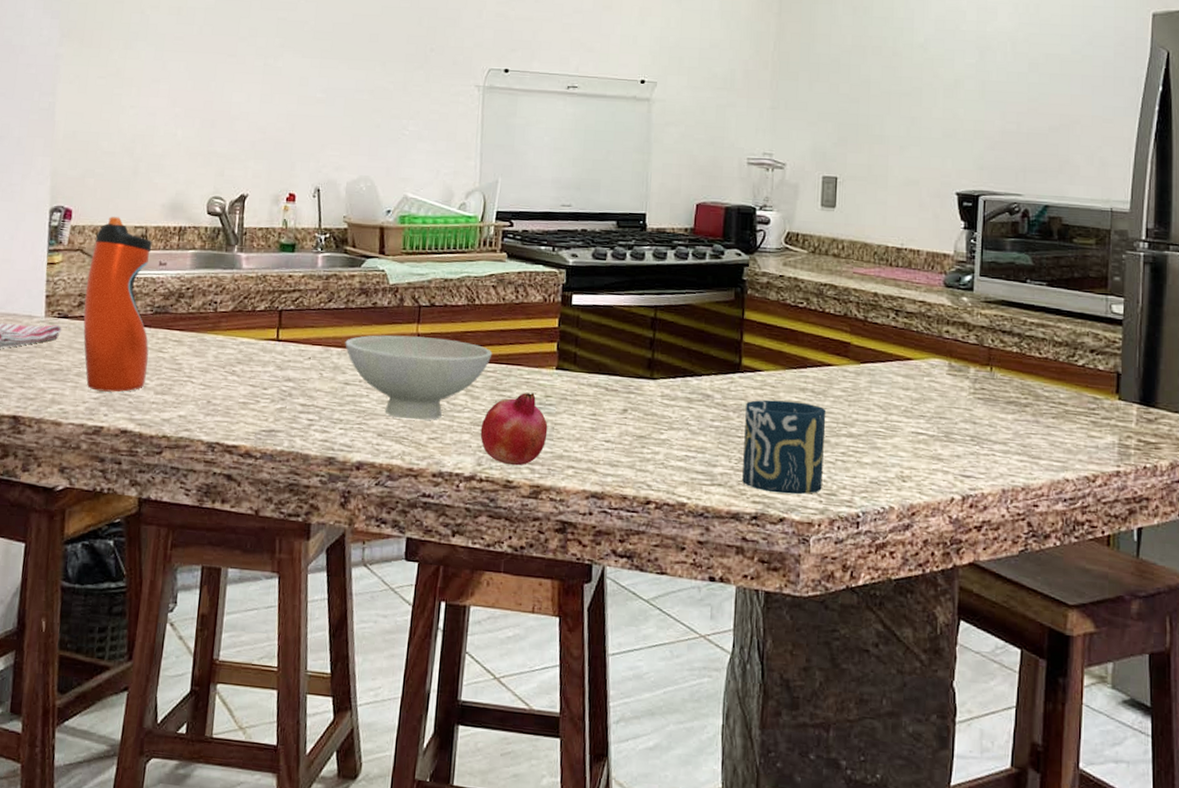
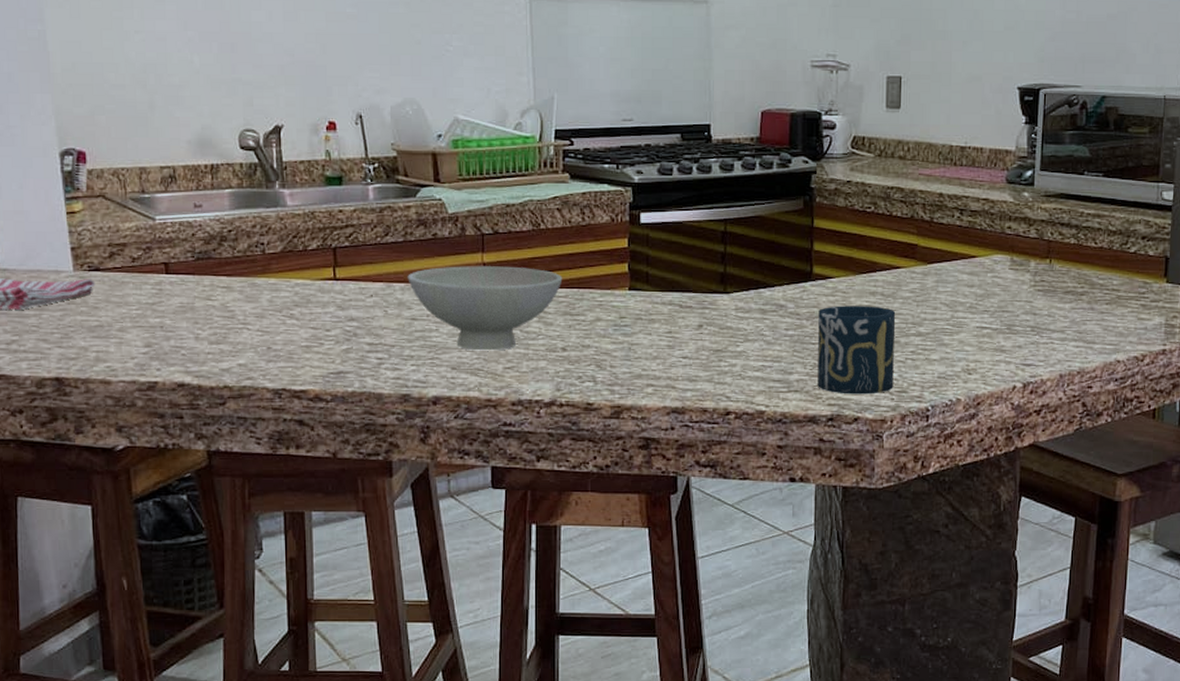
water bottle: present [83,217,153,392] -> none [114,157,197,345]
fruit: present [480,392,548,466] -> none [557,314,625,388]

